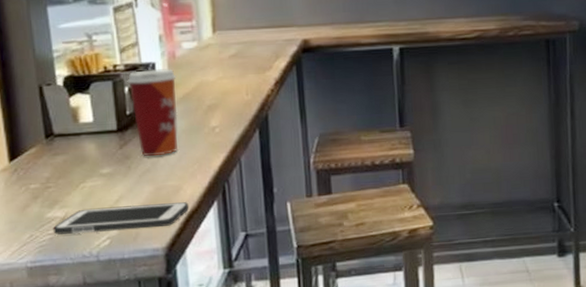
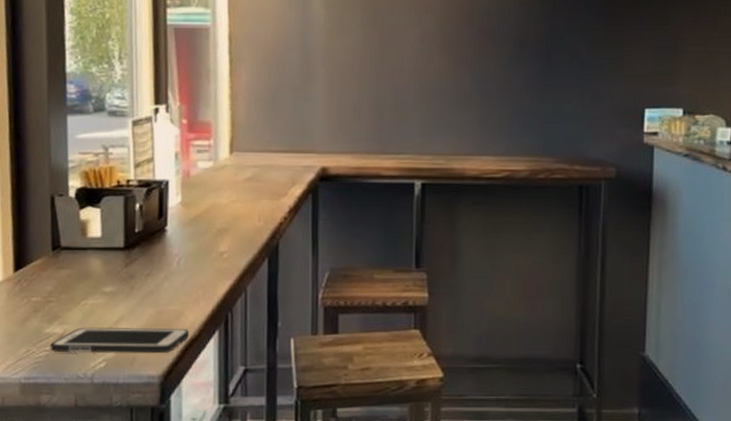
paper cup: present [127,69,178,156] -> none [139,187,189,277]

